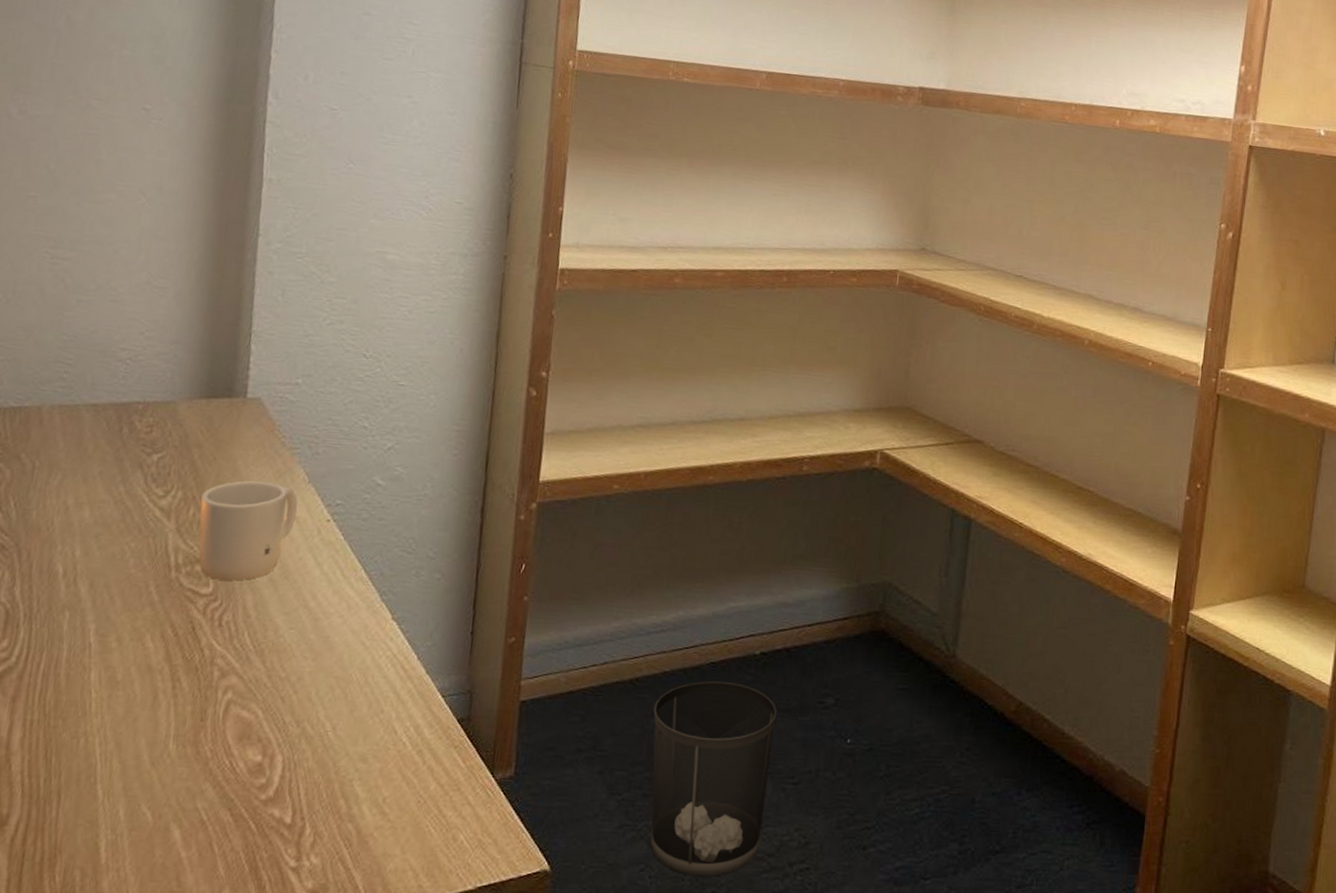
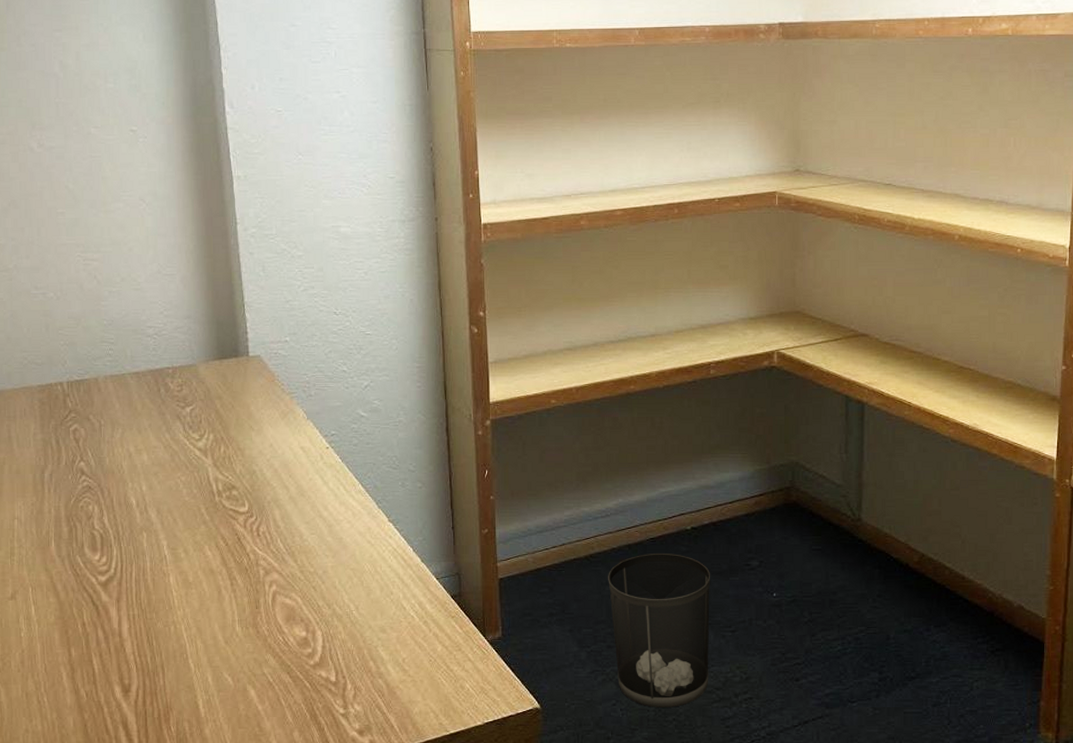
mug: present [198,480,298,581] -> none [227,421,303,500]

